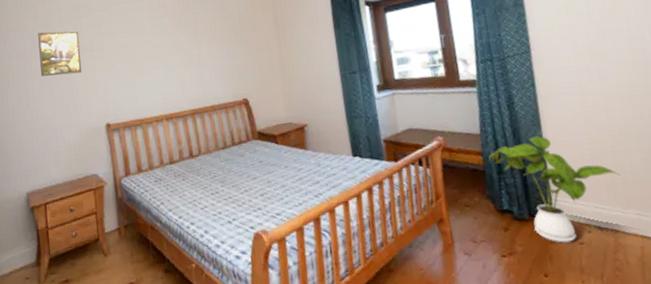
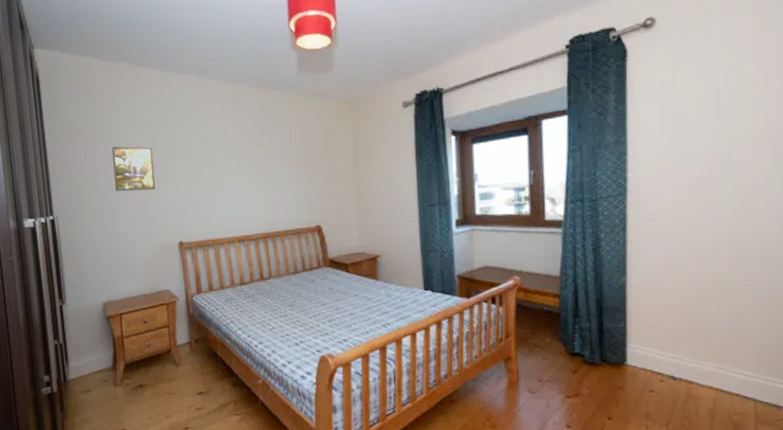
house plant: present [488,136,621,243] -> none [565,283,705,389]

